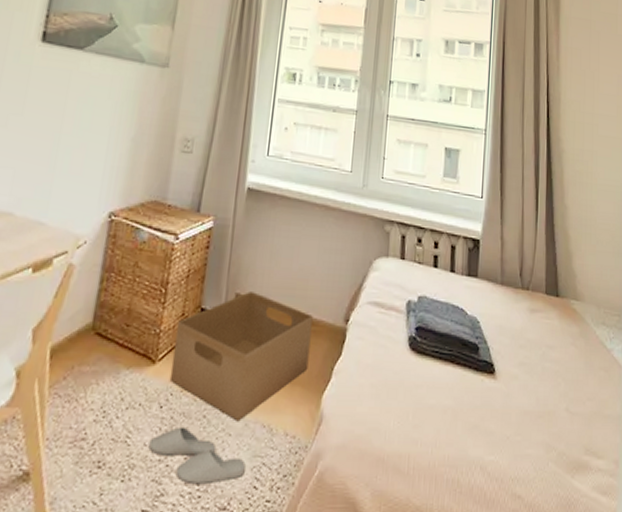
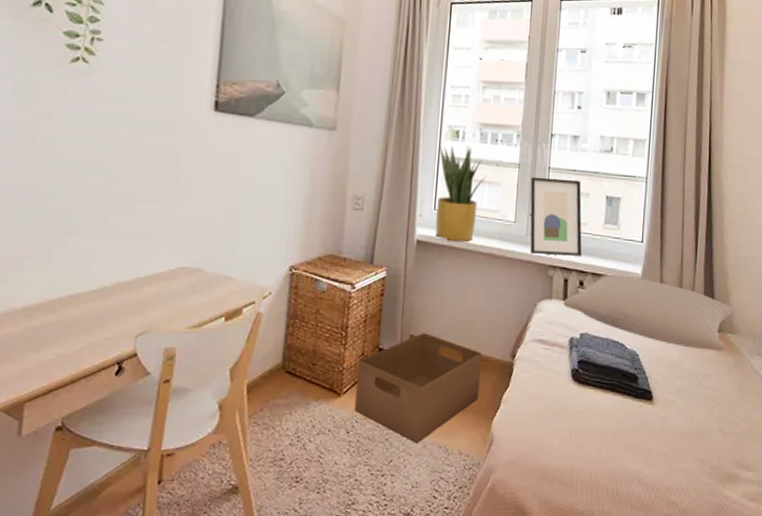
slippers: present [148,426,246,485] -> none [339,448,425,495]
planter: none [267,89,323,192] -> present [435,146,486,242]
picture frame: none [366,124,421,211] -> present [530,176,582,256]
pillow: none [400,231,578,320] -> present [563,274,735,352]

